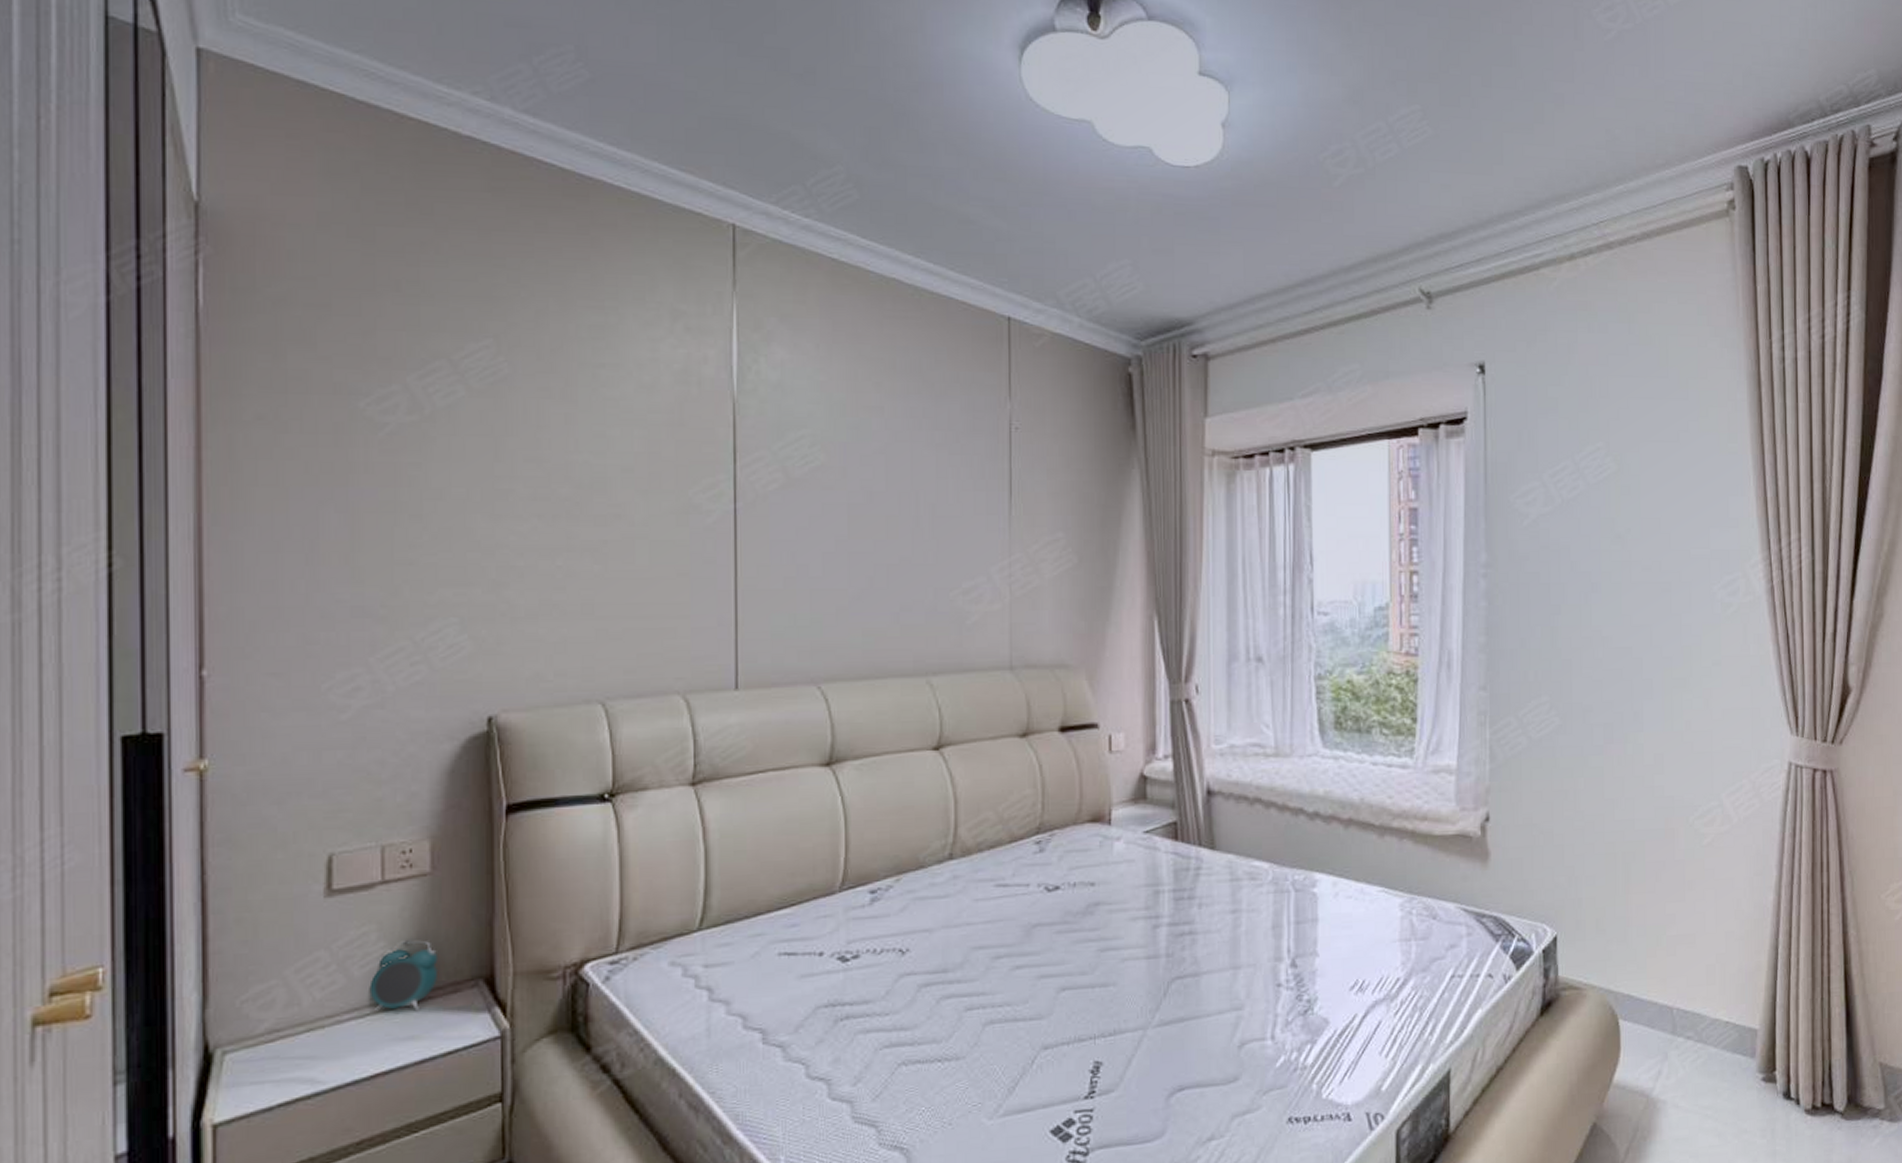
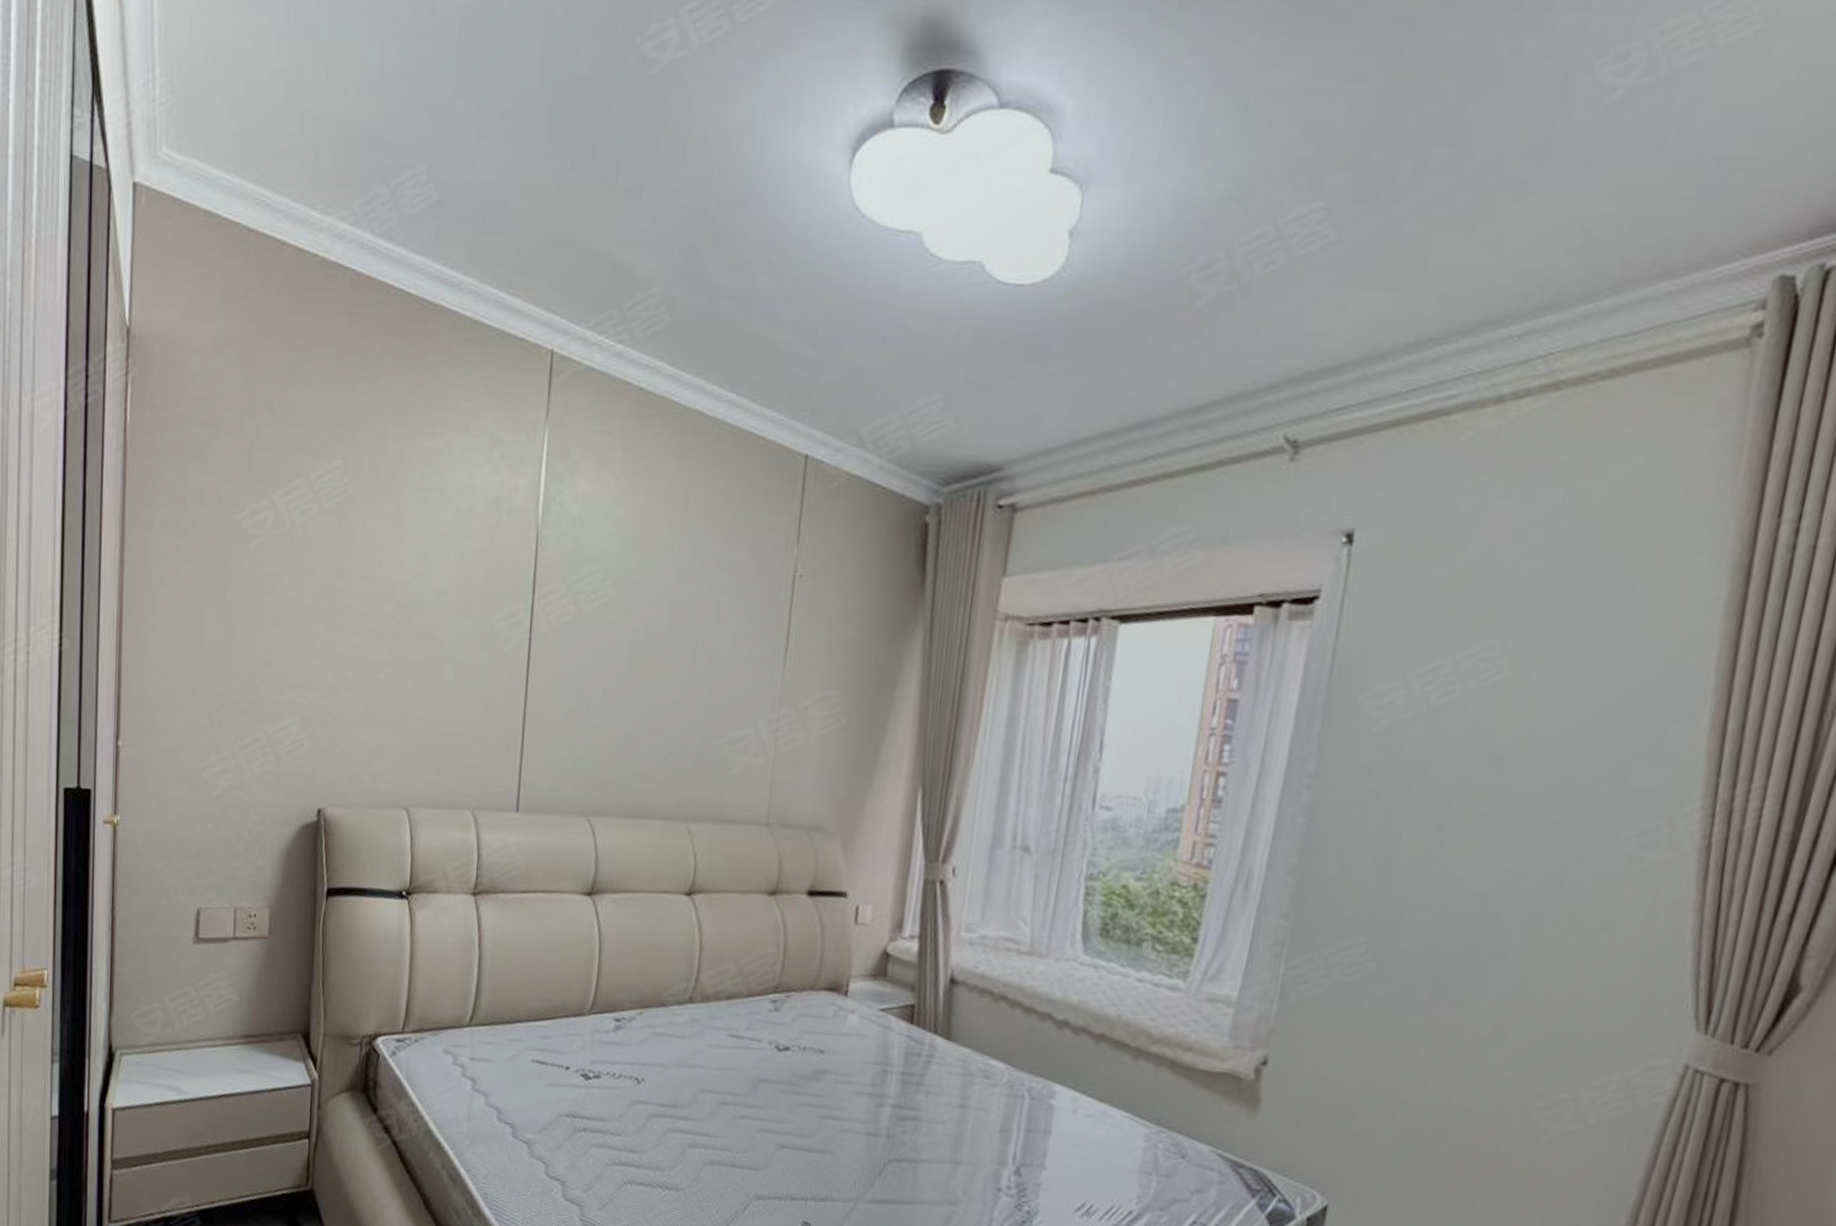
alarm clock: present [371,939,439,1013] -> none [221,989,270,1051]

